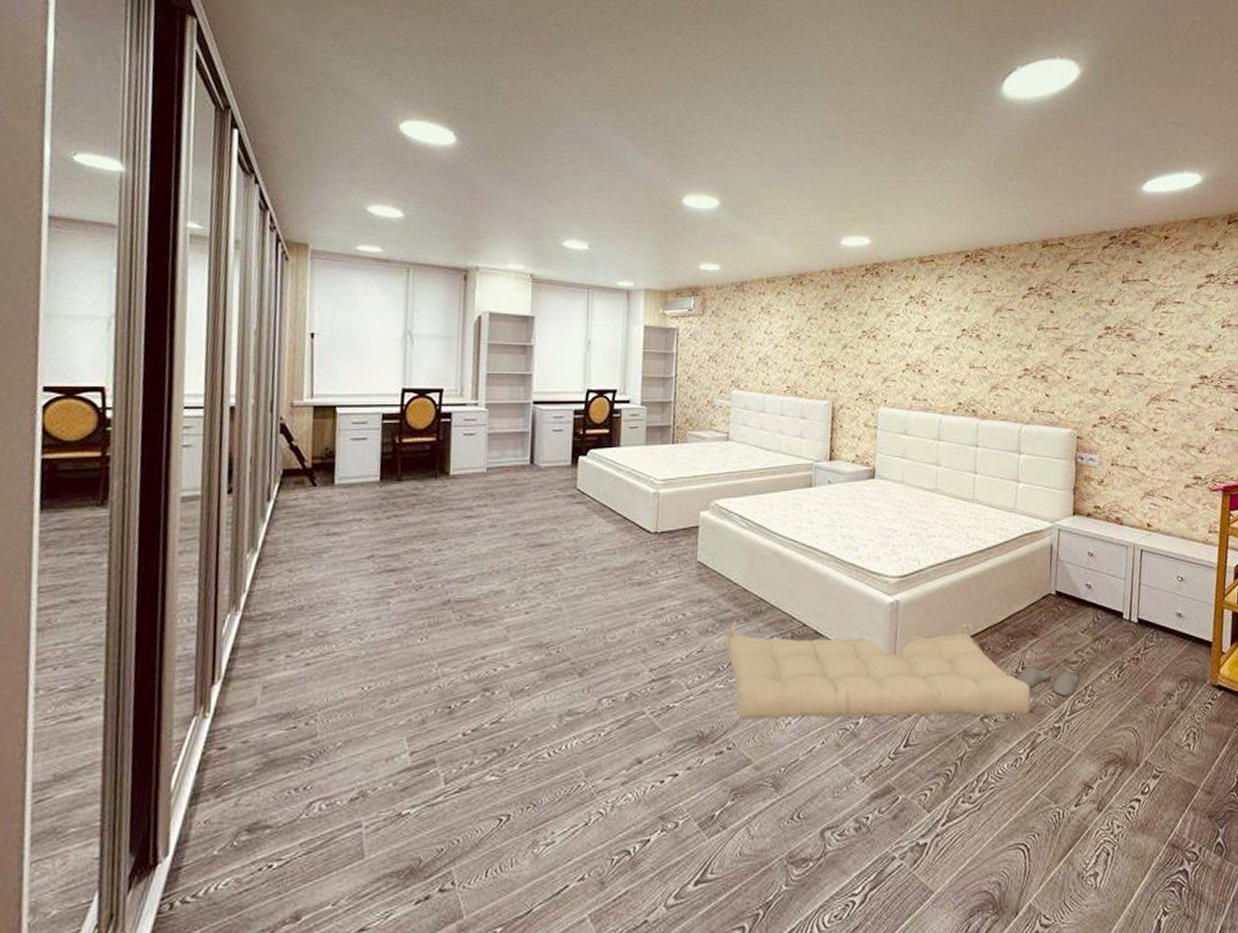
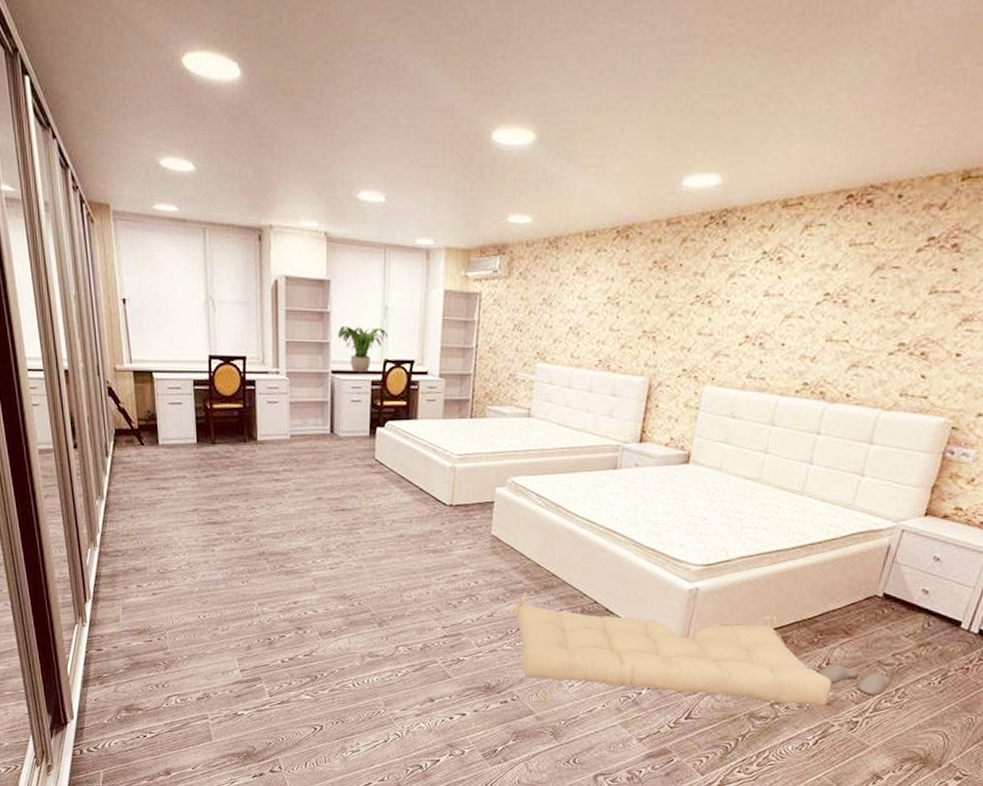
potted plant: none [541,358,591,402] -> present [338,325,389,372]

